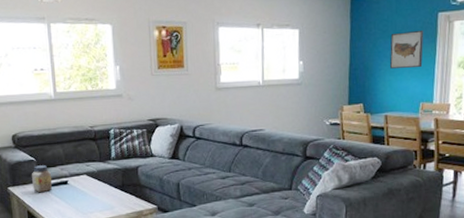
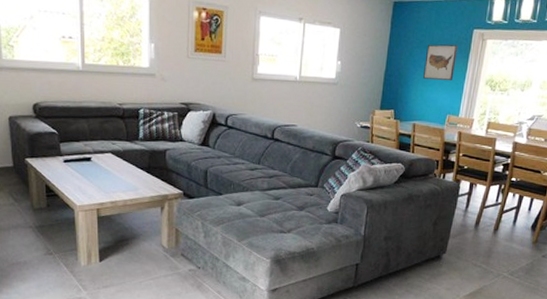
jar: present [32,165,53,193] -> none [53,138,75,168]

